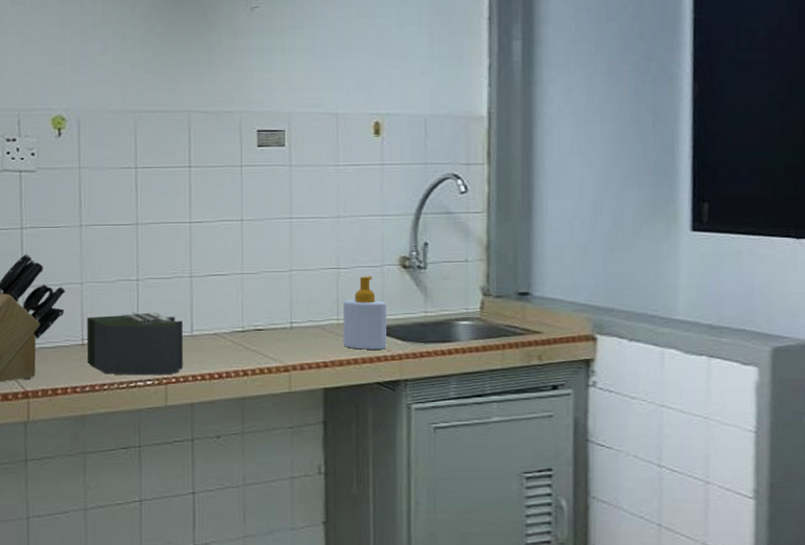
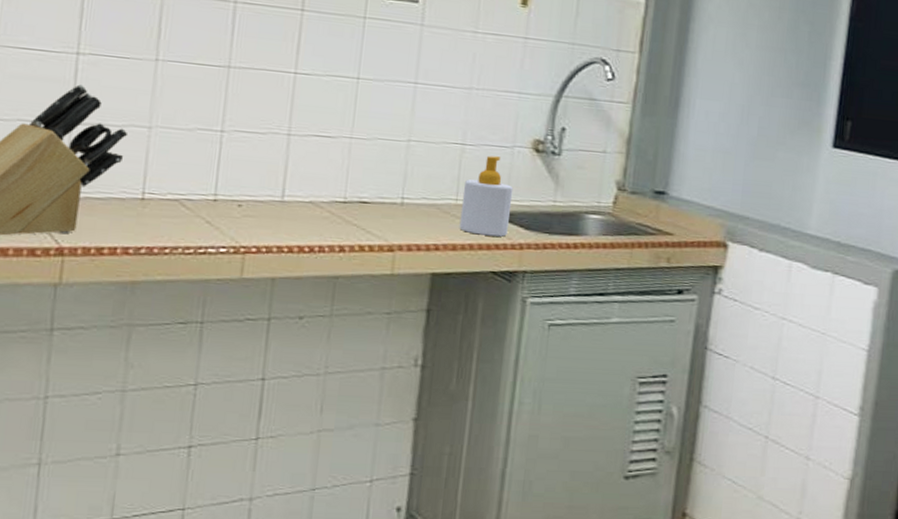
toaster: present [87,312,183,375] -> none [145,167,273,243]

